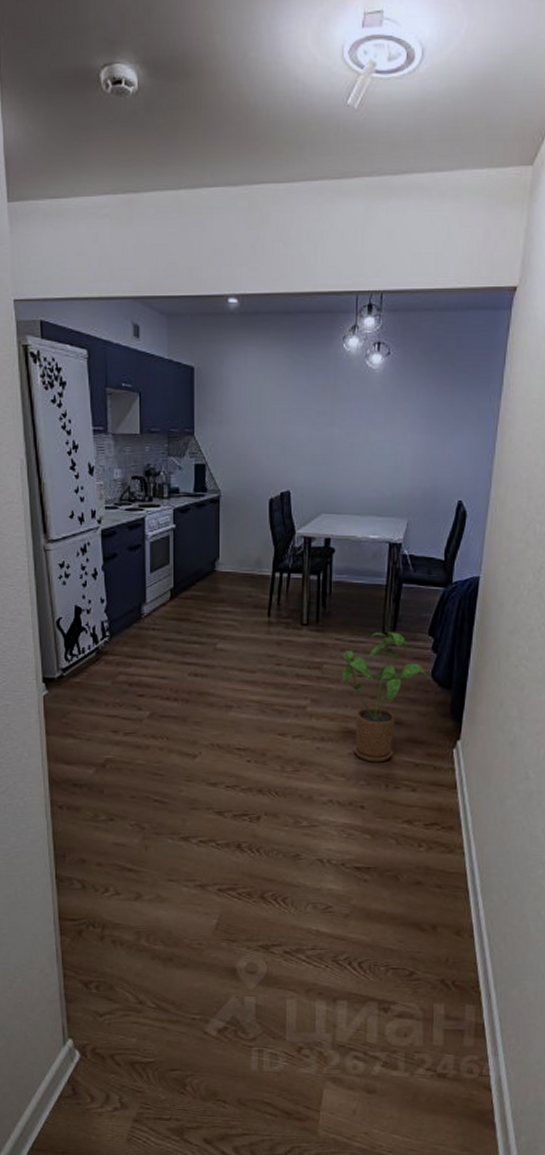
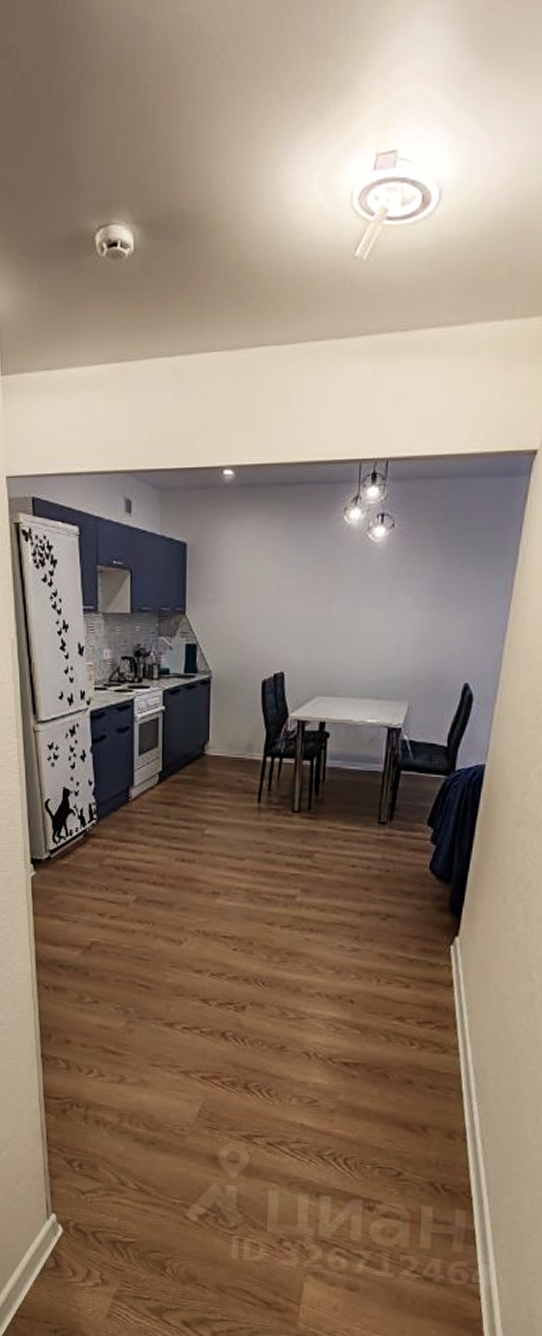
house plant: present [341,632,427,763] -> none [333,821,425,957]

